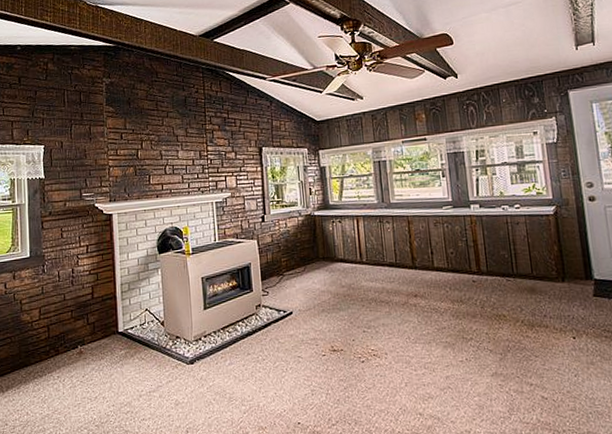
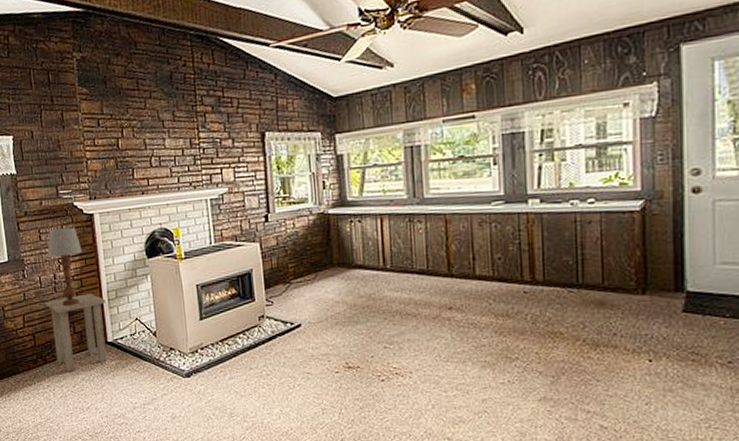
side table: none [61,286,119,362] -> present [45,293,108,372]
table lamp: none [67,226,100,299] -> present [47,227,83,307]

